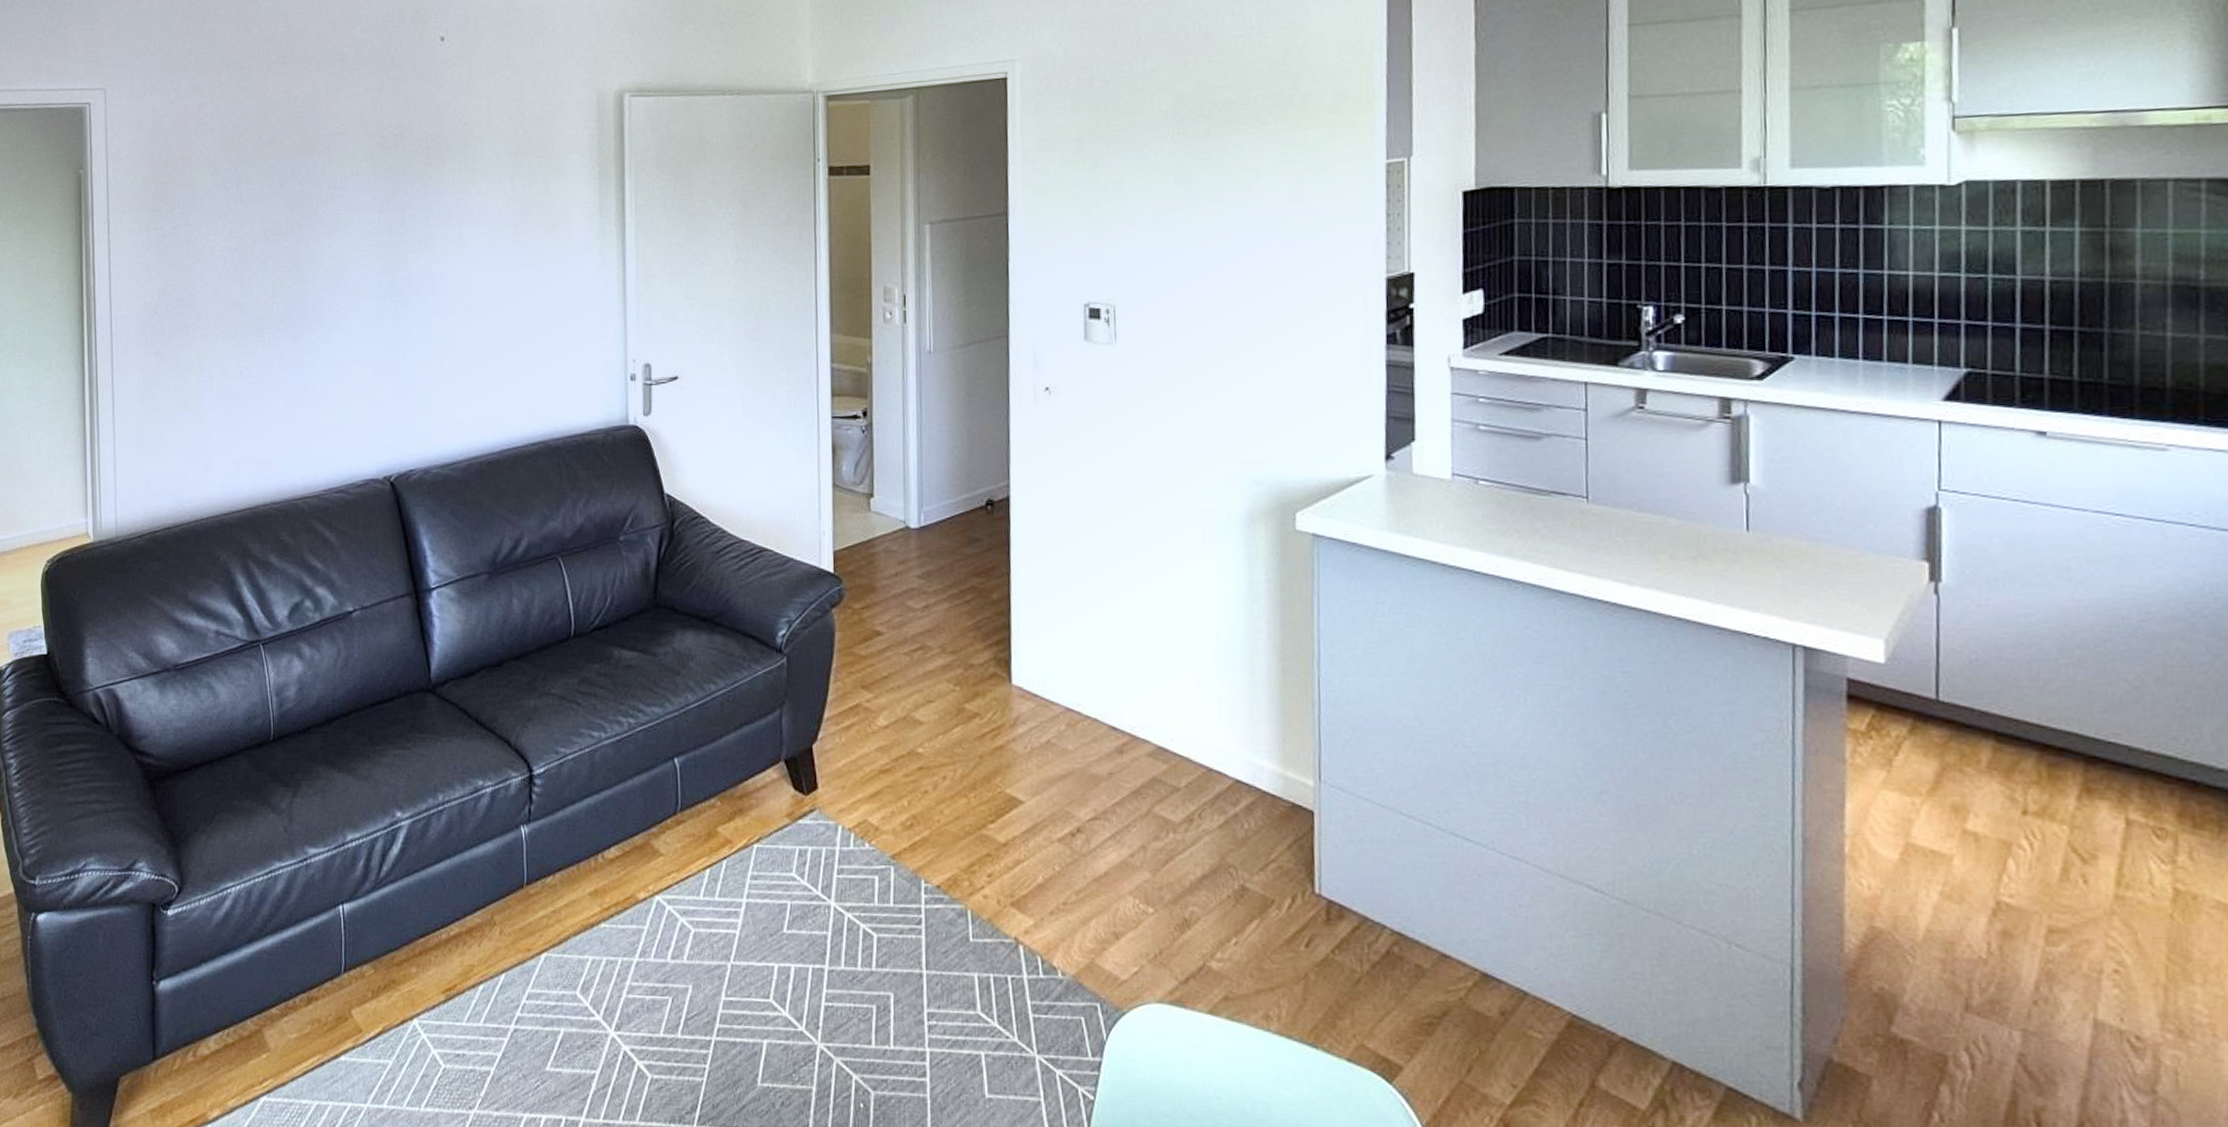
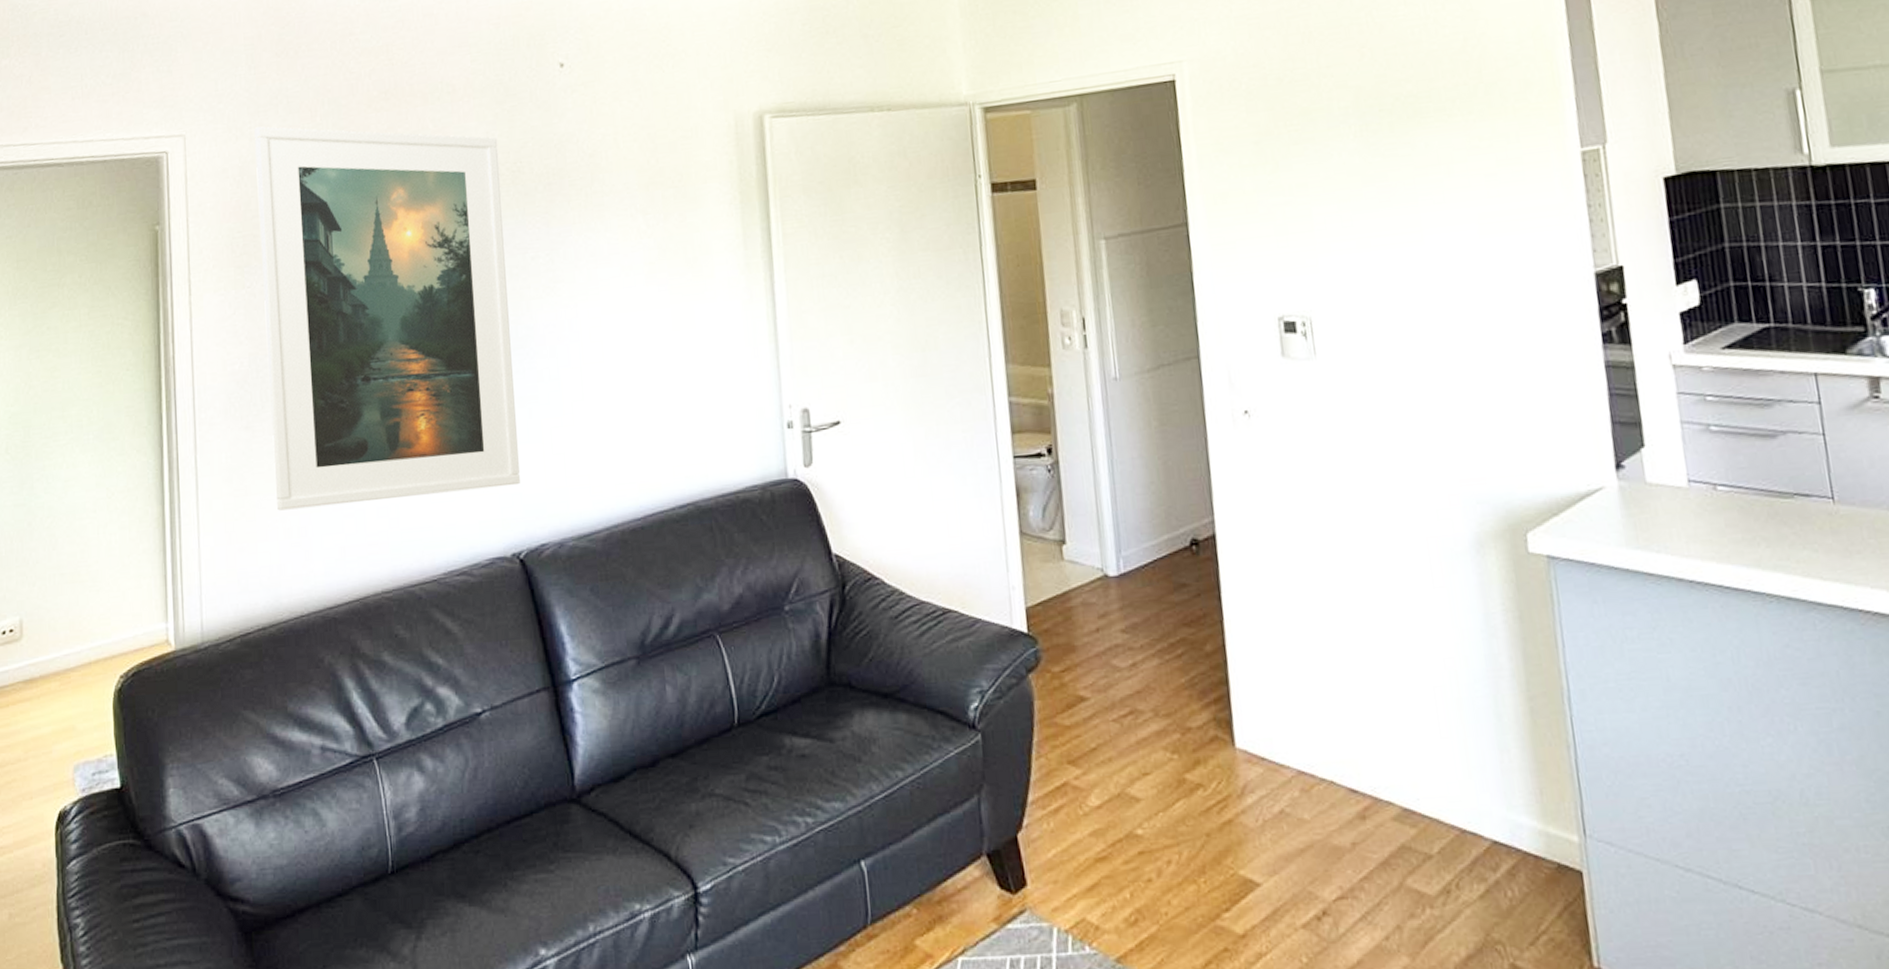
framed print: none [167,84,393,428] -> present [254,126,520,511]

